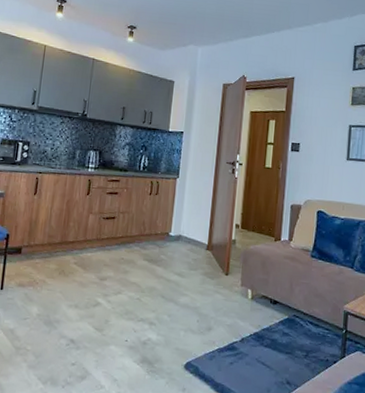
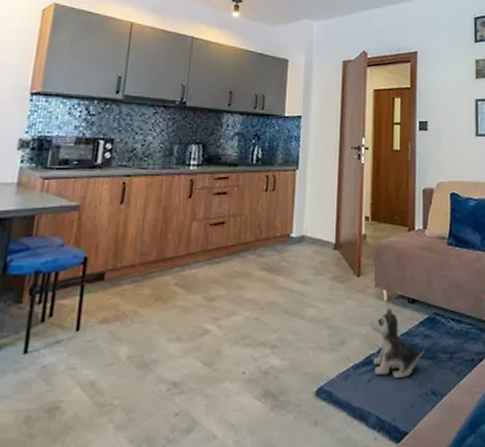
plush toy: none [235,305,283,366] -> present [370,308,425,378]

